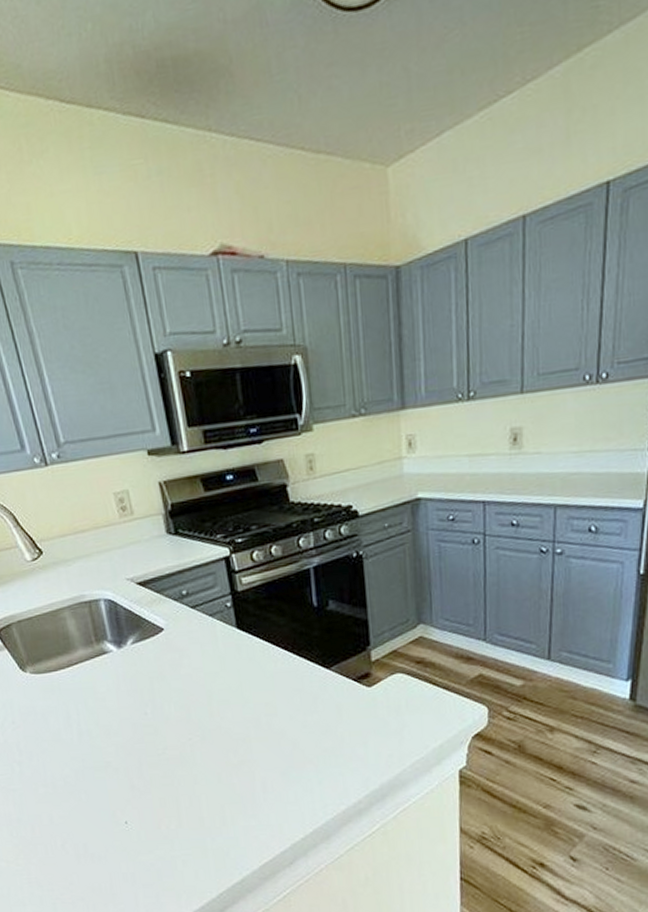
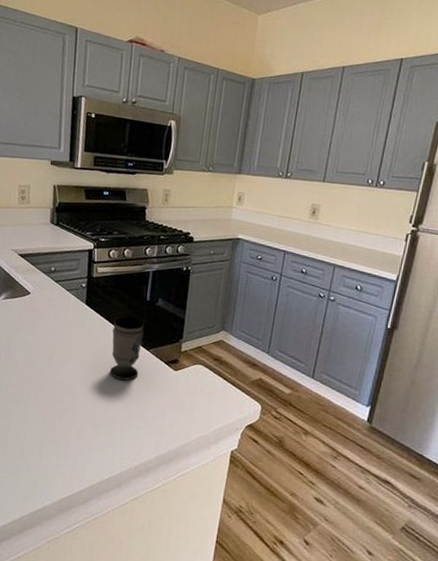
cup: none [277,631,323,713] -> present [109,316,145,381]

